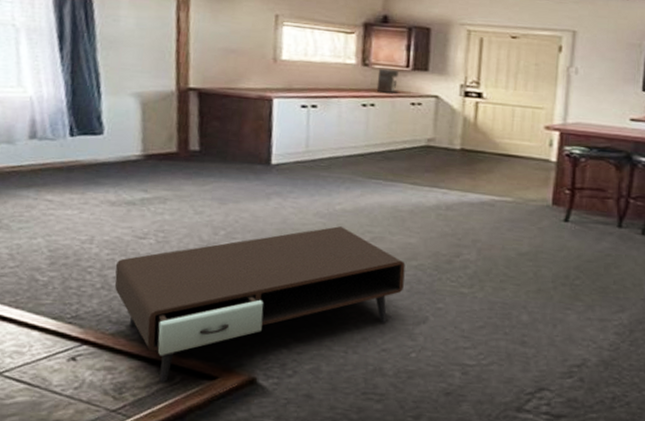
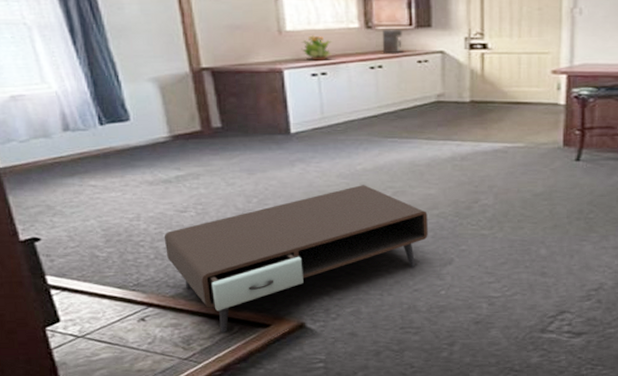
potted flower: none [294,66,327,93] -> present [301,35,333,61]

